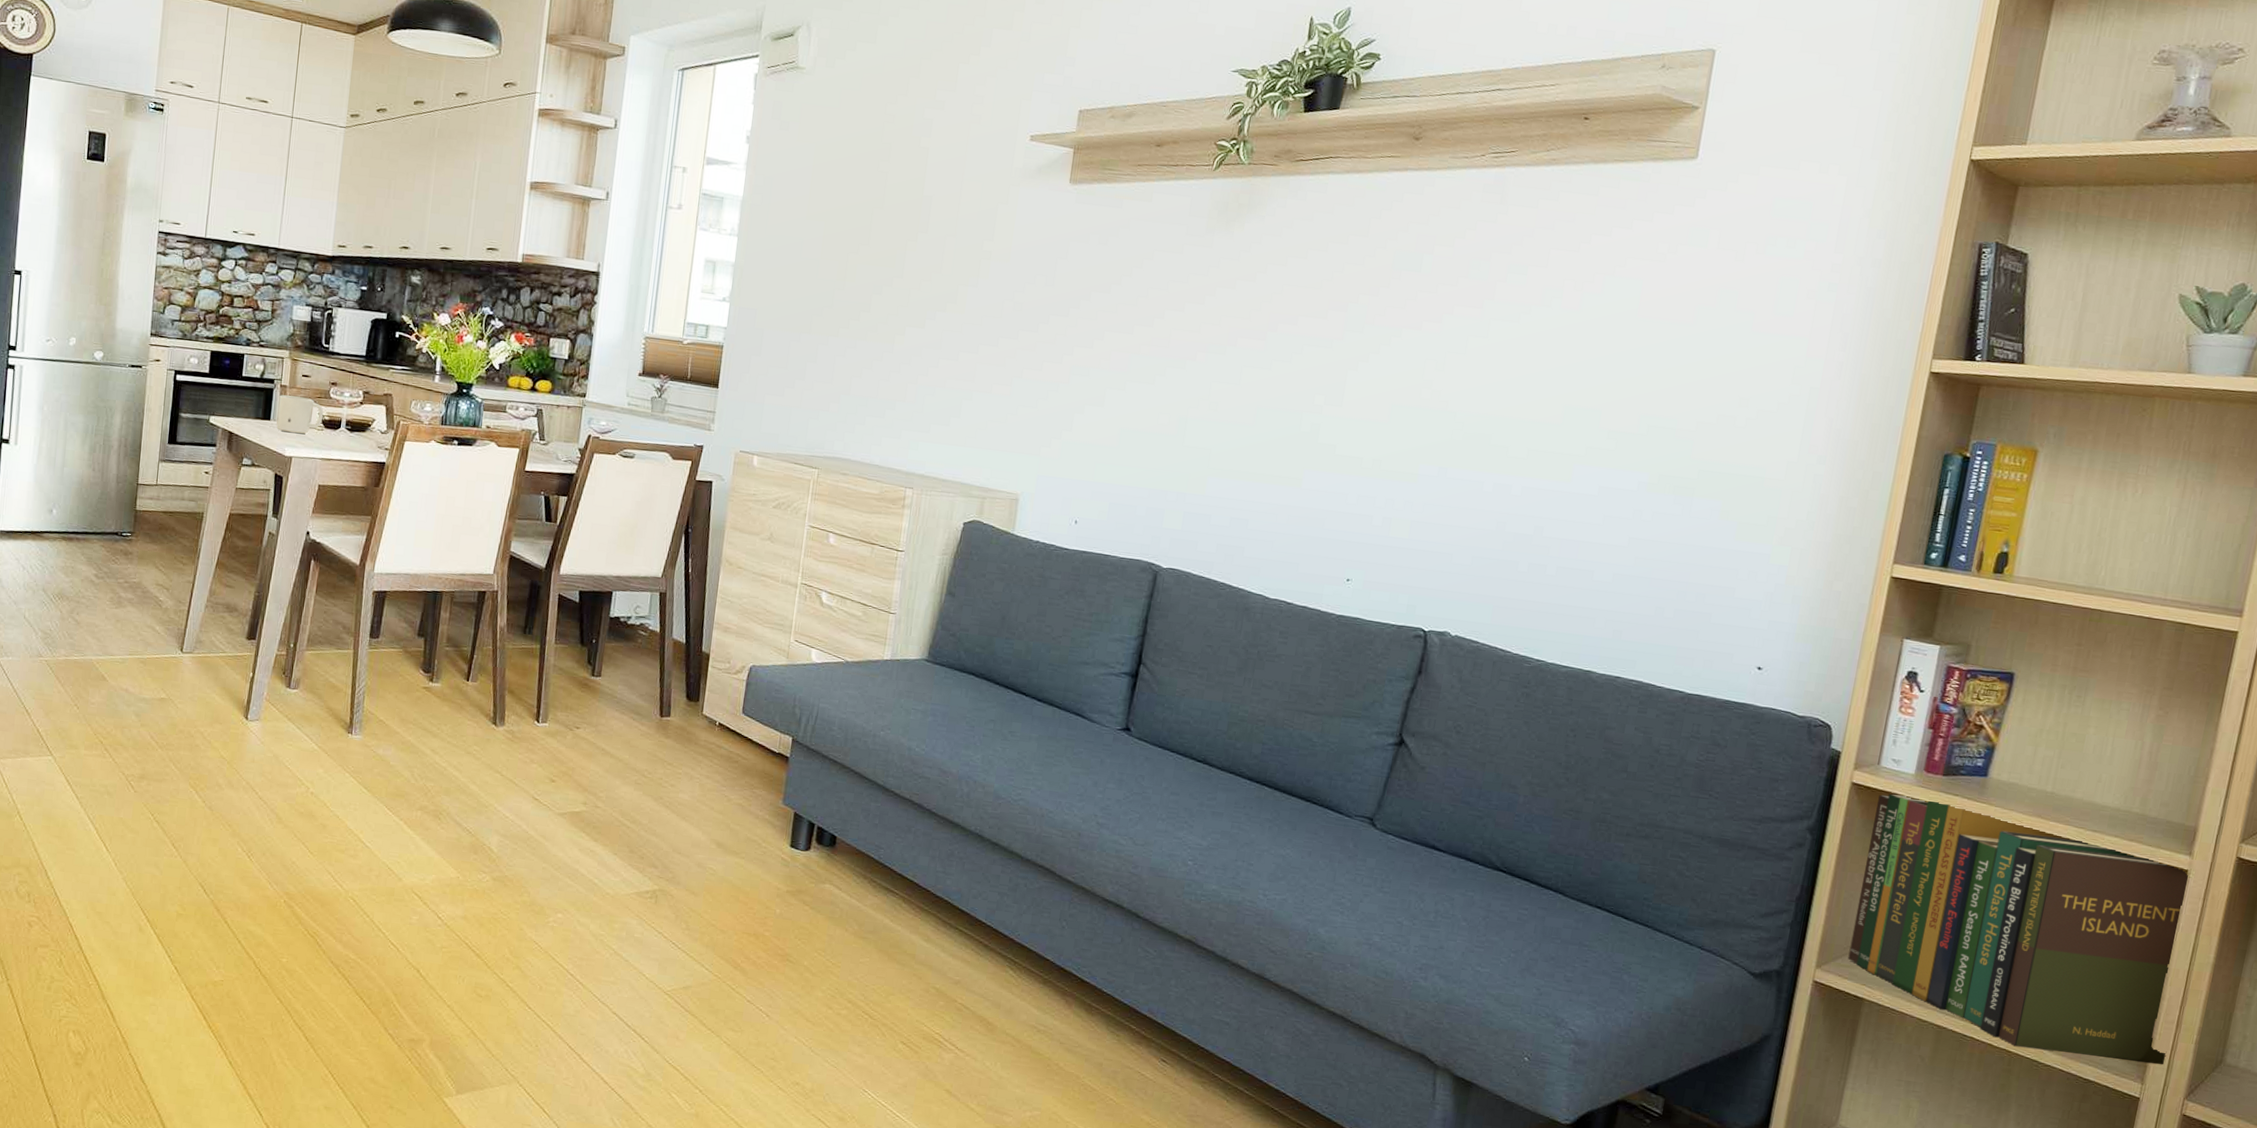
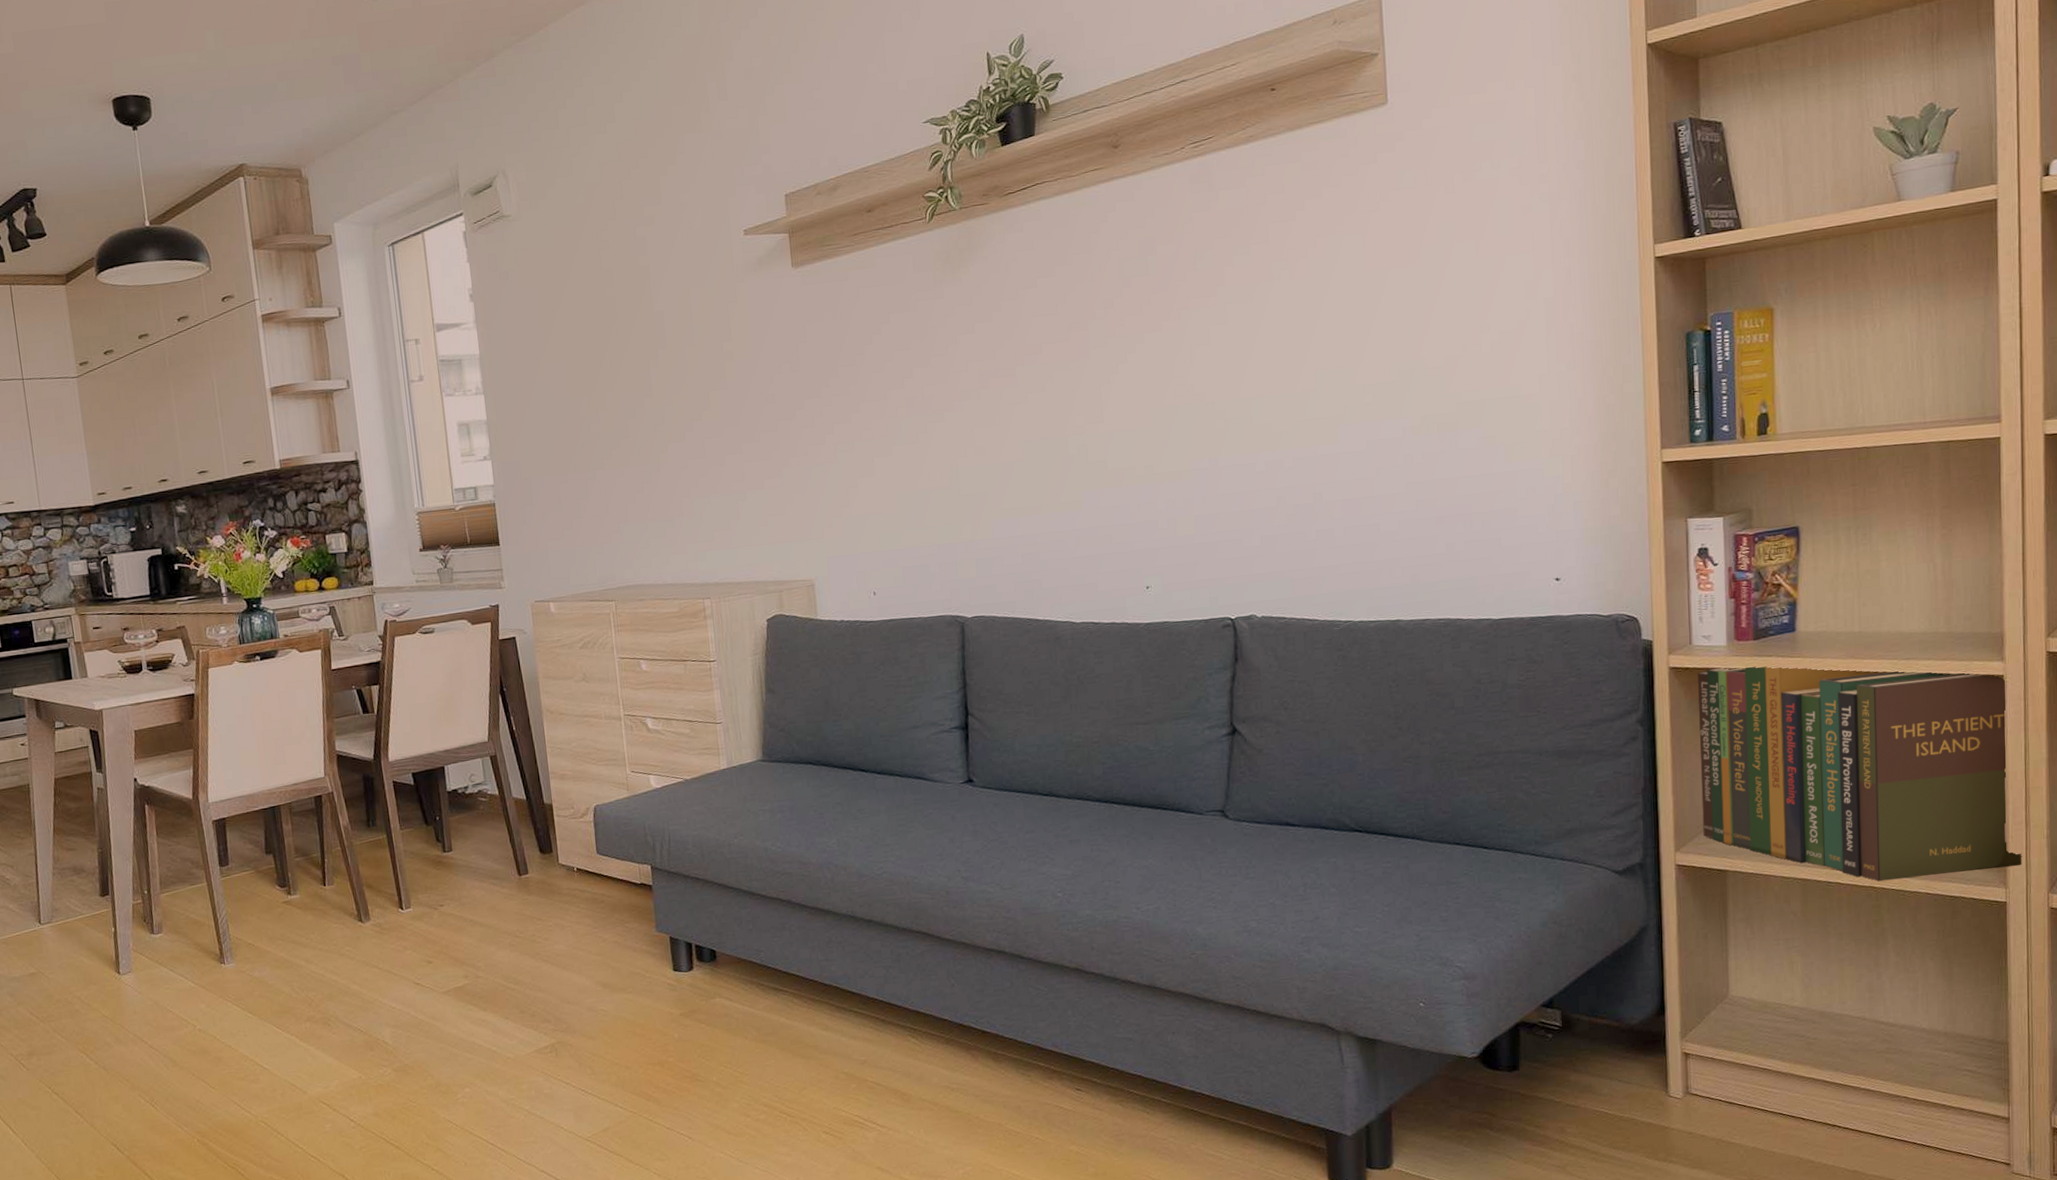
mug: present [276,395,324,434] -> none [75,648,124,687]

